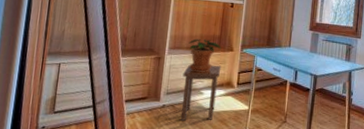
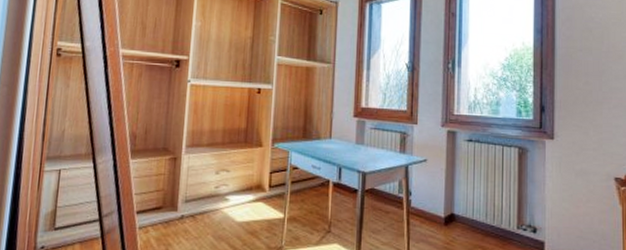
stool: present [180,65,222,121] -> none [202,164,249,234]
potted plant: present [188,39,221,73] -> none [209,133,248,175]

